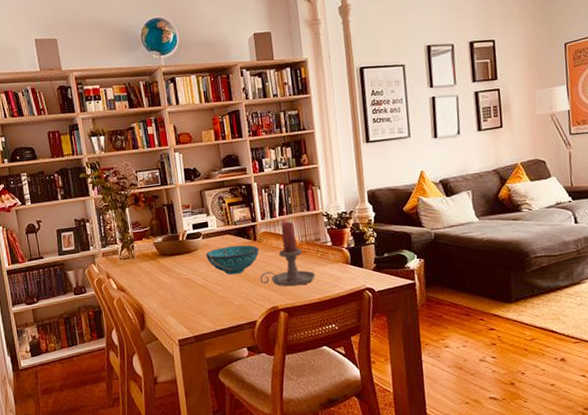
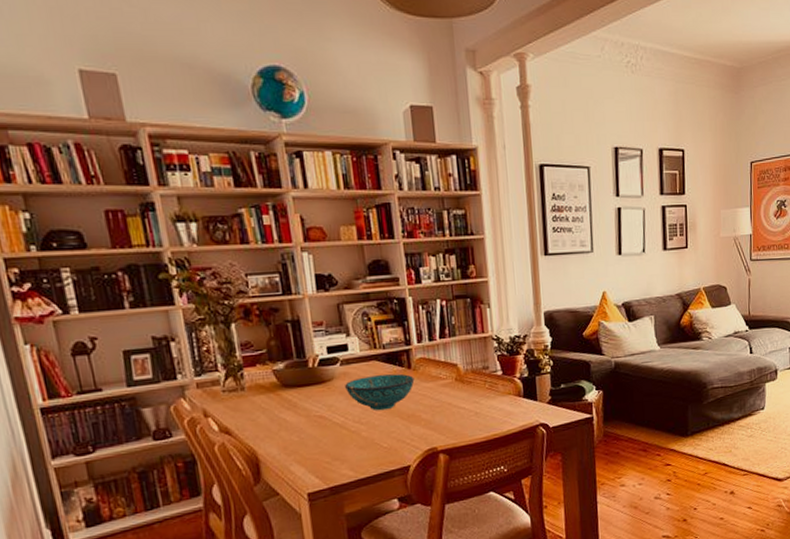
candle holder: present [260,221,316,287] -> none [415,345,483,424]

